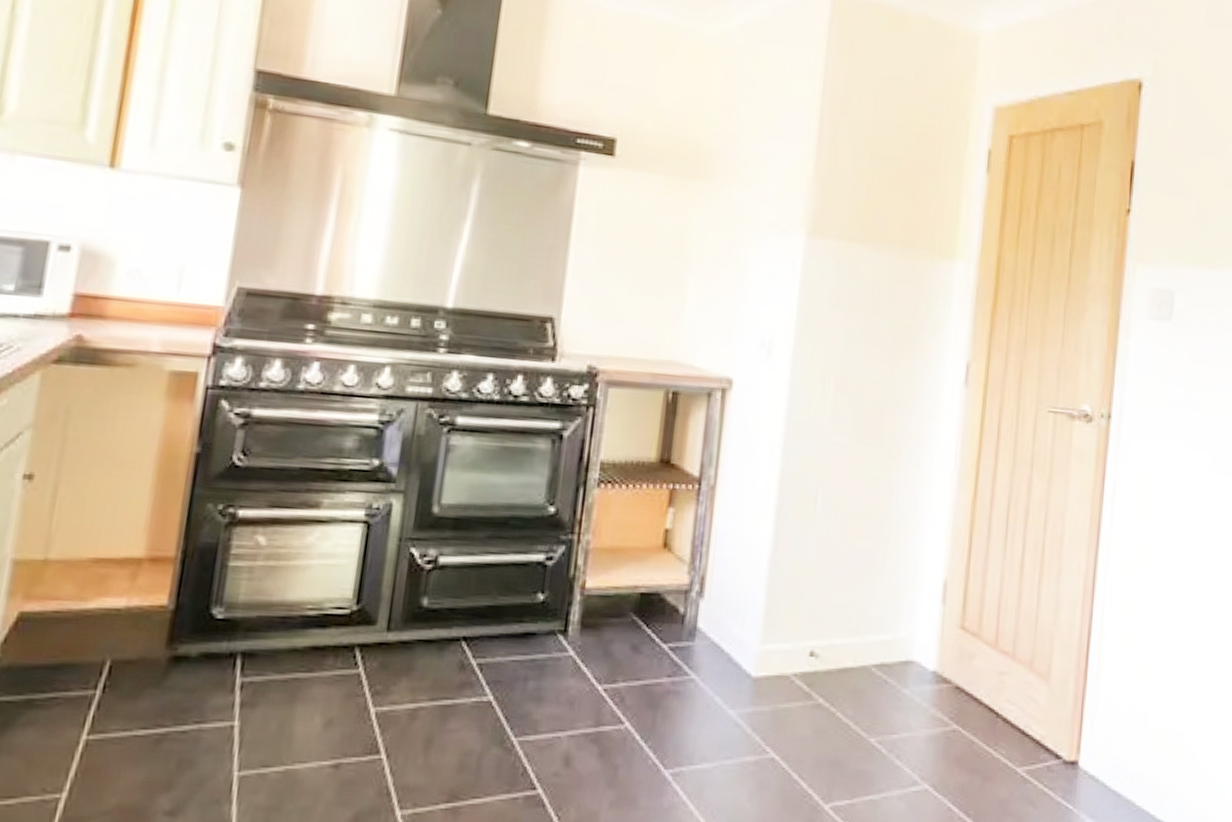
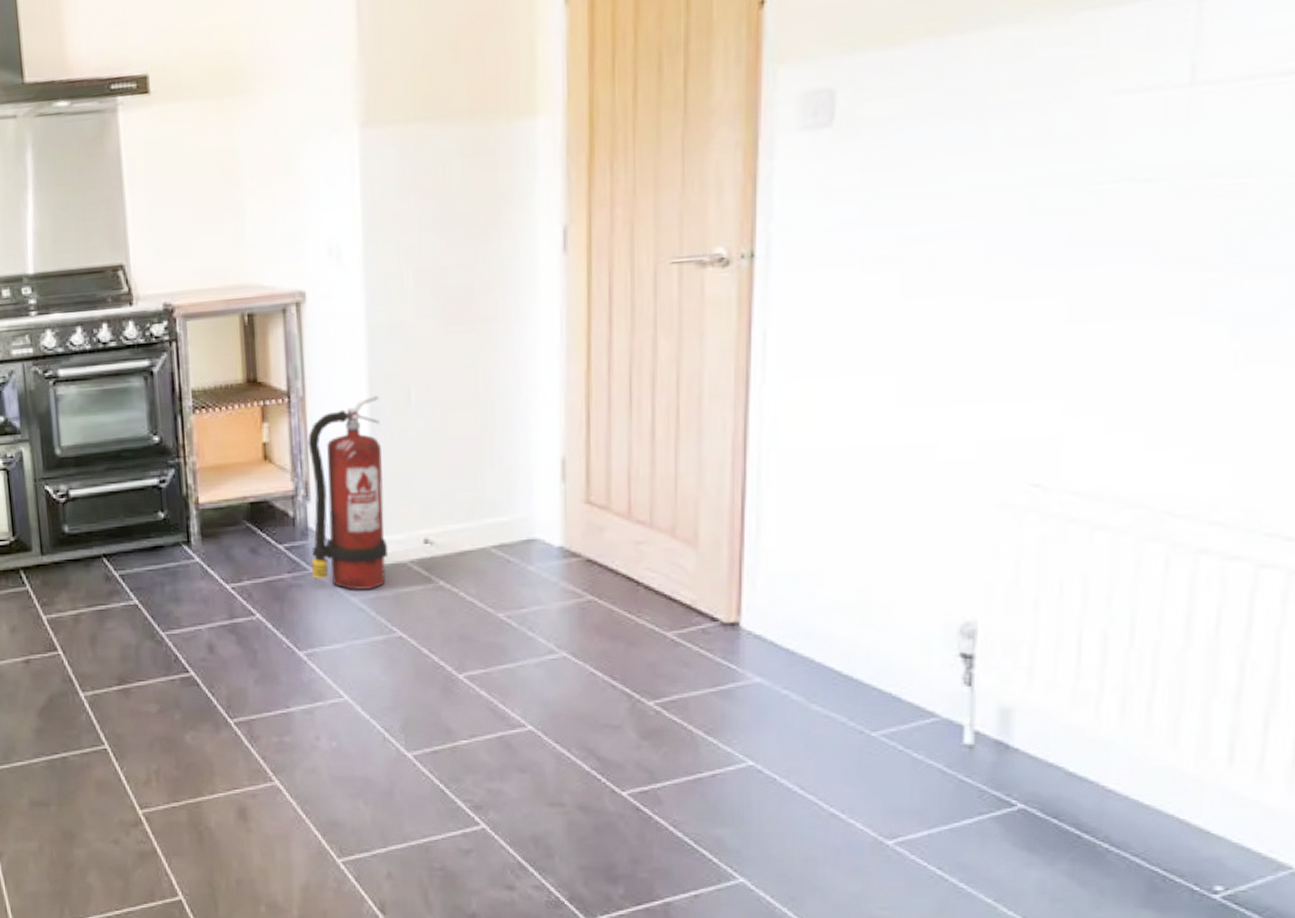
fire extinguisher: none [691,495,787,704] -> present [307,395,389,591]

